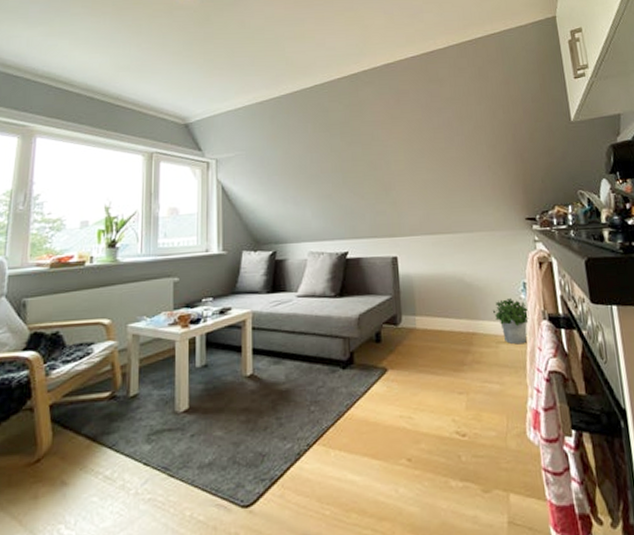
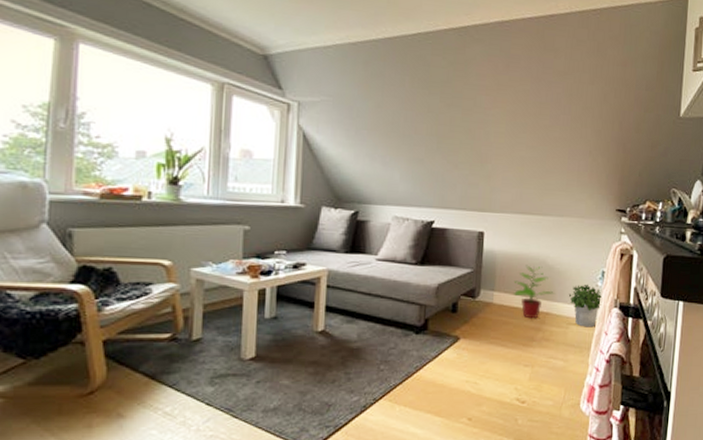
potted plant: none [434,285,478,341] -> present [513,265,555,319]

